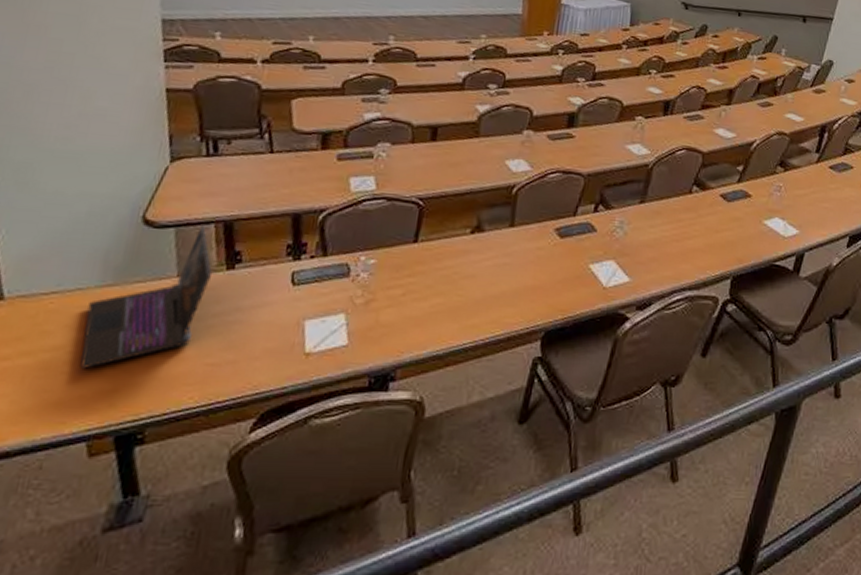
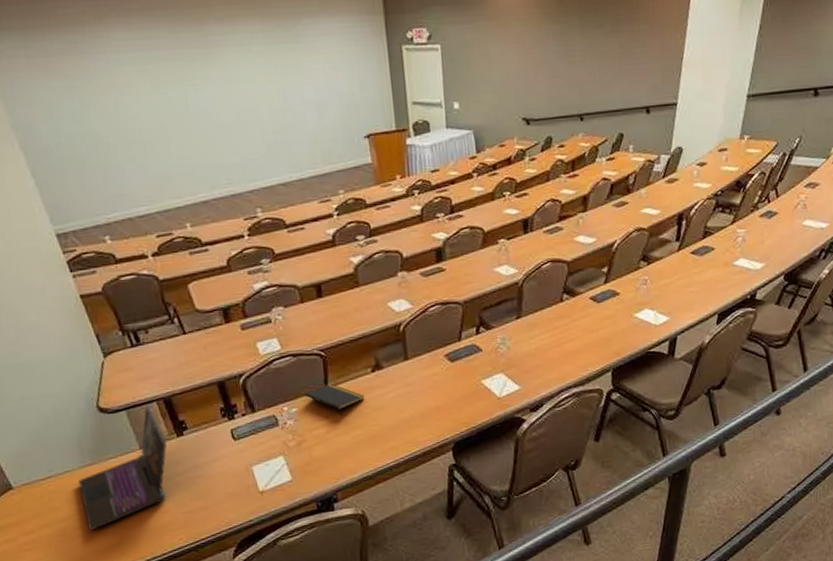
notepad: none [388,238,457,278] -> present [304,383,365,416]

